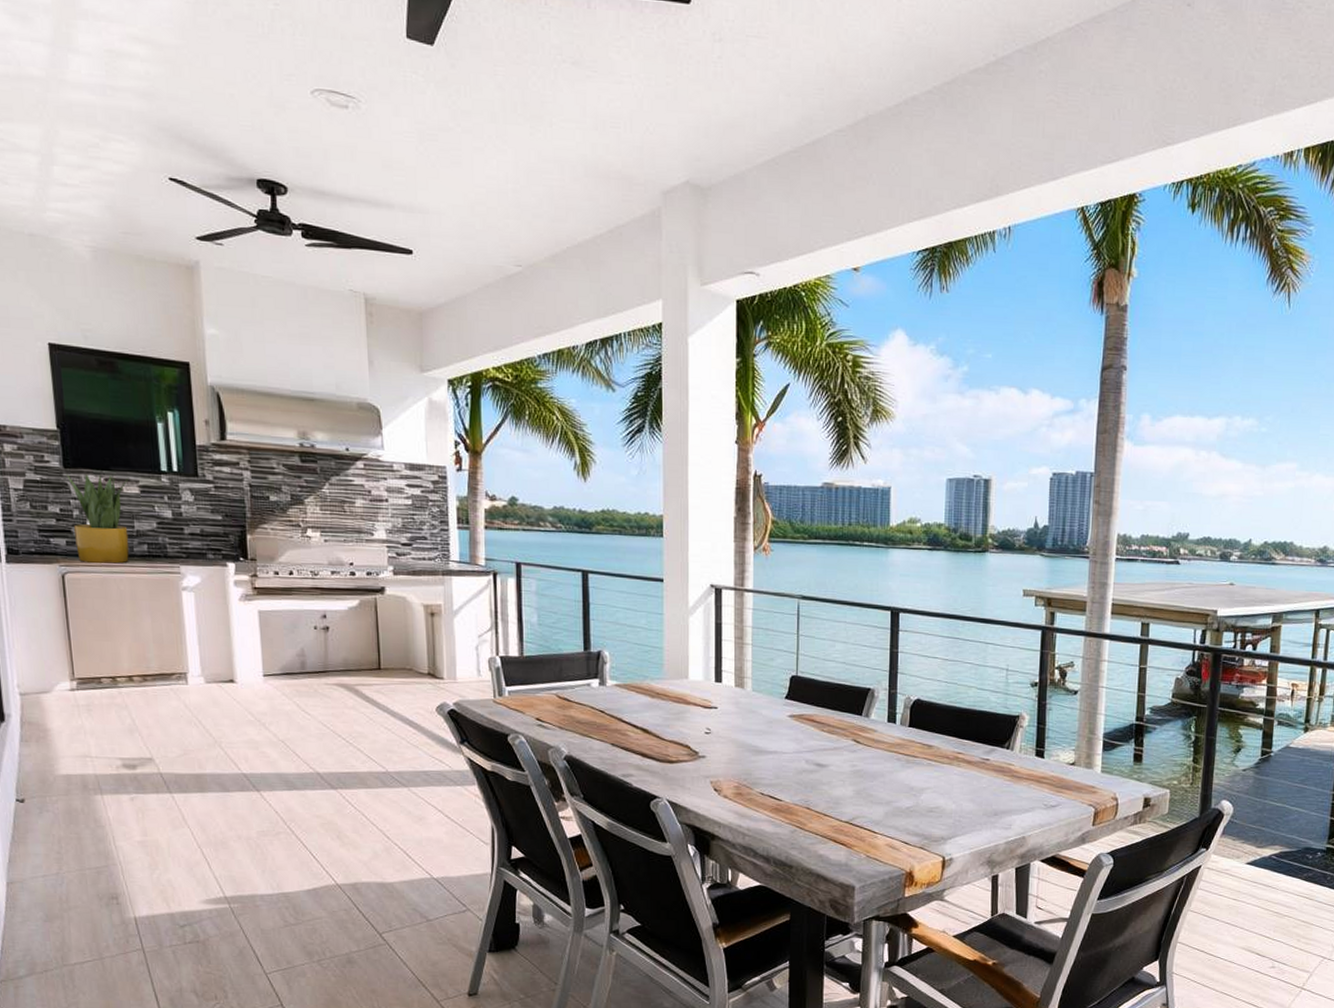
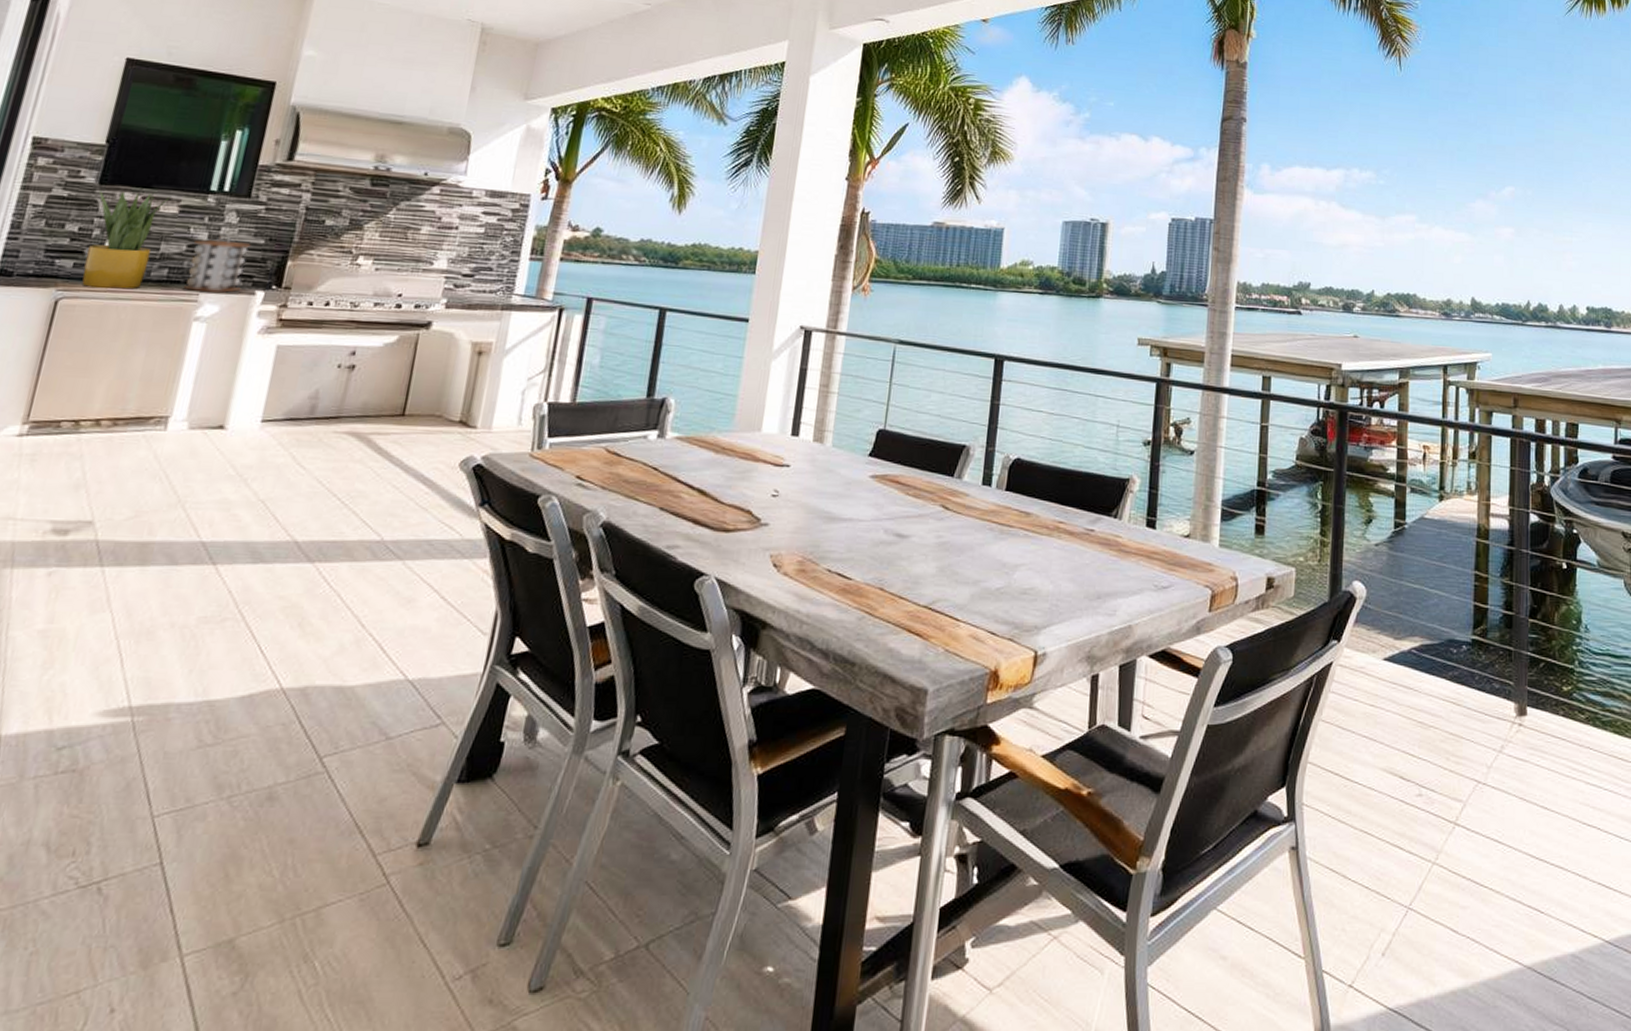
spice rack: none [161,511,214,566] -> present [184,234,251,293]

